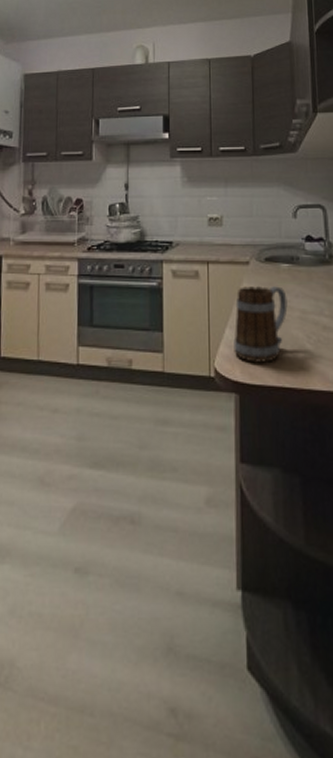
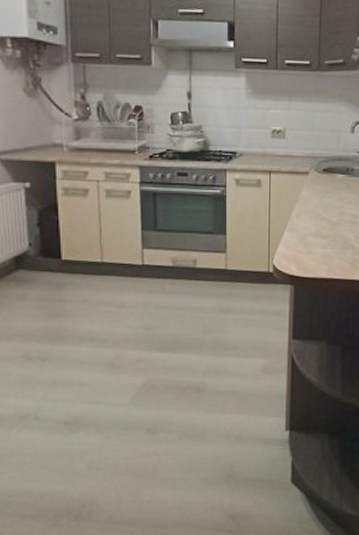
mug: present [233,286,288,364] -> none [291,194,341,260]

